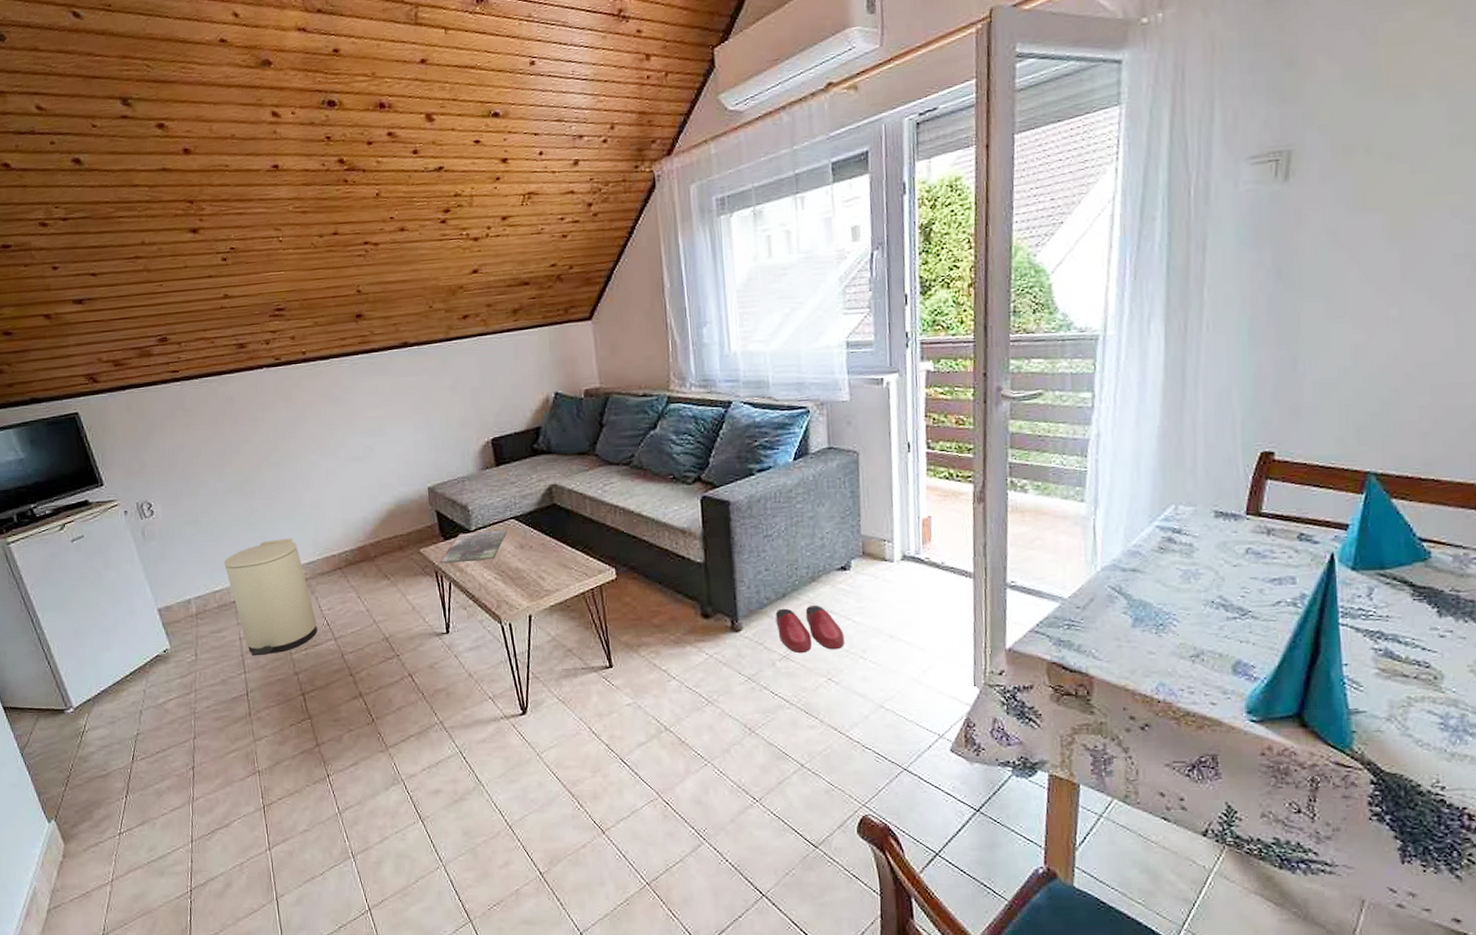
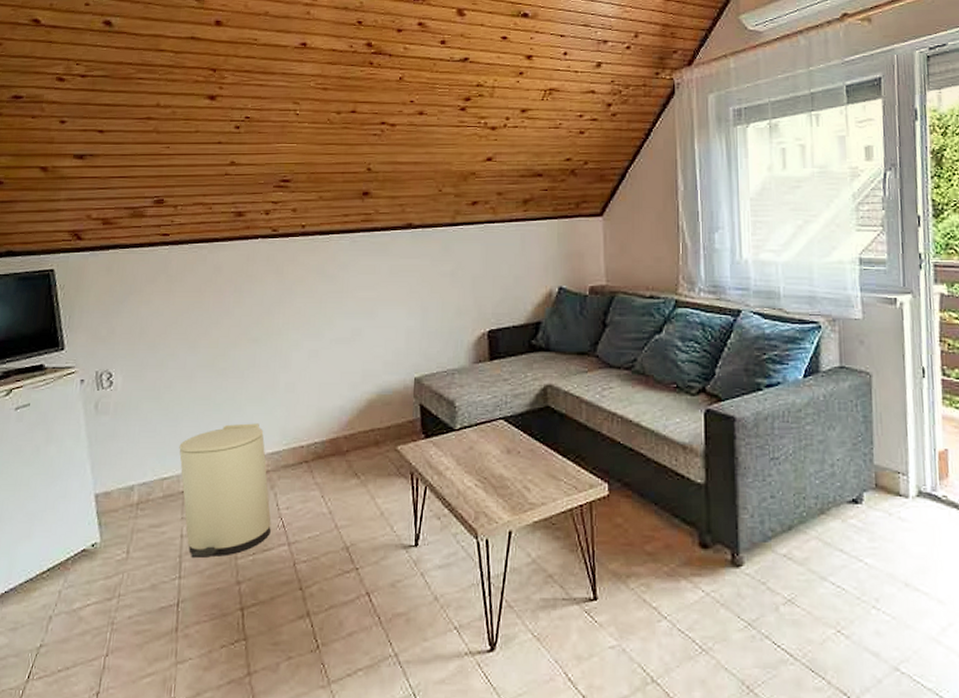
magazine: present [441,530,507,564] -> none [418,431,495,465]
slippers: present [775,606,844,653] -> none [780,542,855,597]

